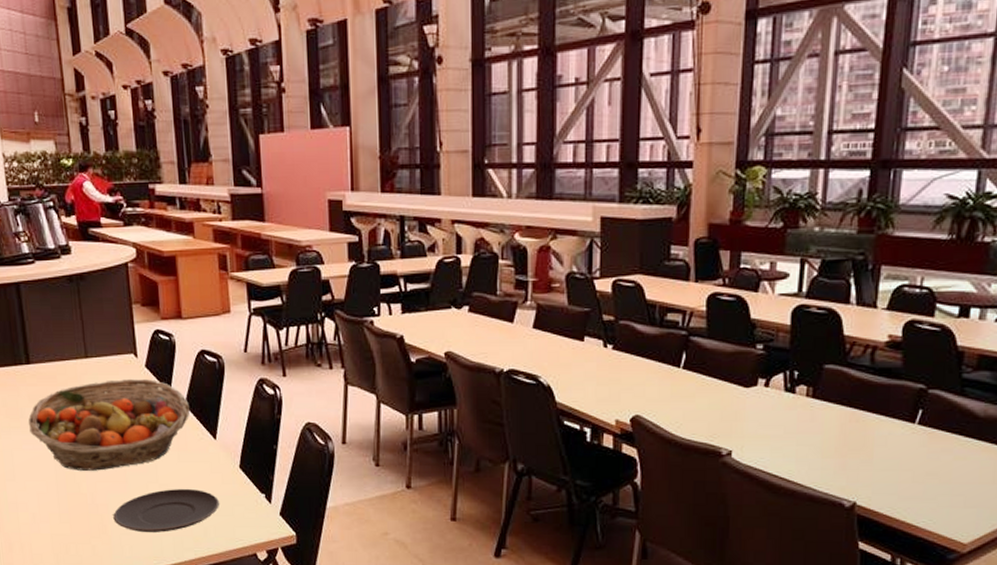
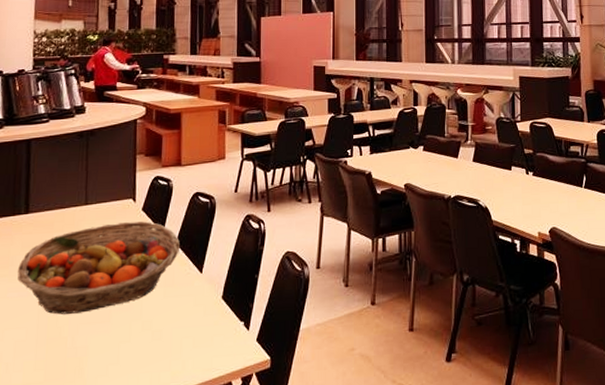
plate: present [113,488,220,532] -> none [91,322,201,372]

